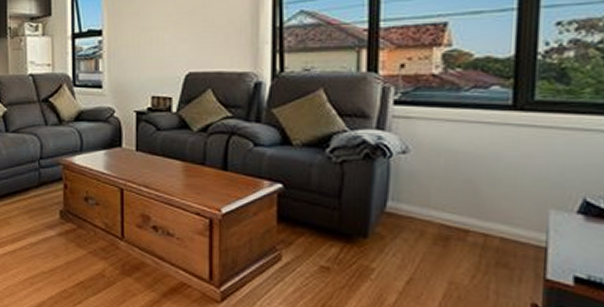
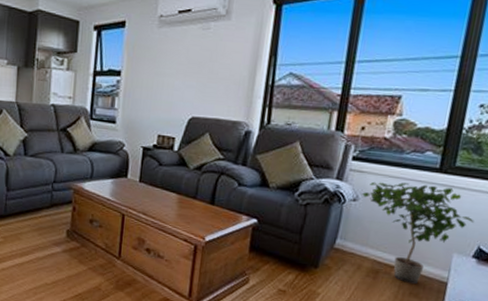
potted plant: none [411,127,572,252] -> present [361,181,474,285]

